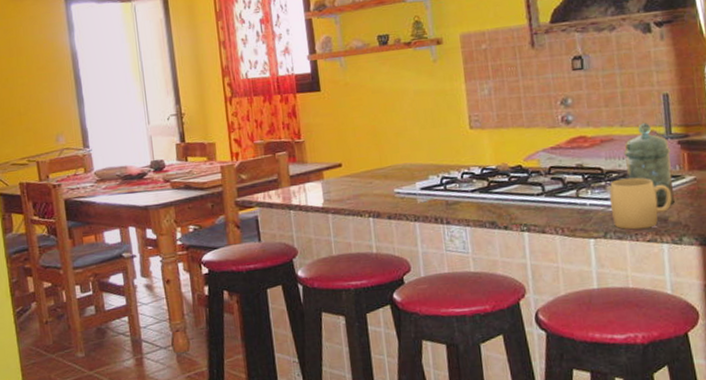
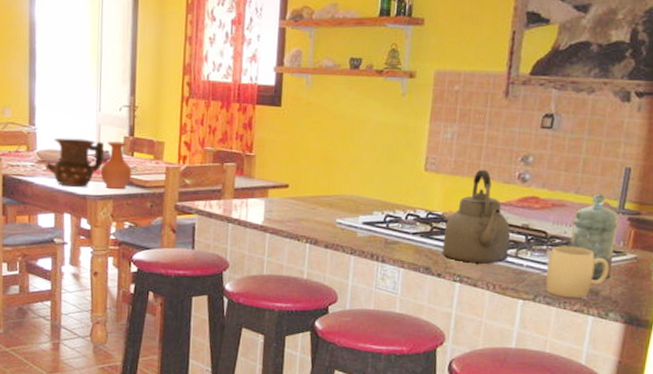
pitcher: none [104,152,160,200] -> present [46,138,104,187]
vase: none [157,149,189,197] -> present [100,141,132,190]
kettle: none [501,118,570,211] -> present [442,169,510,264]

